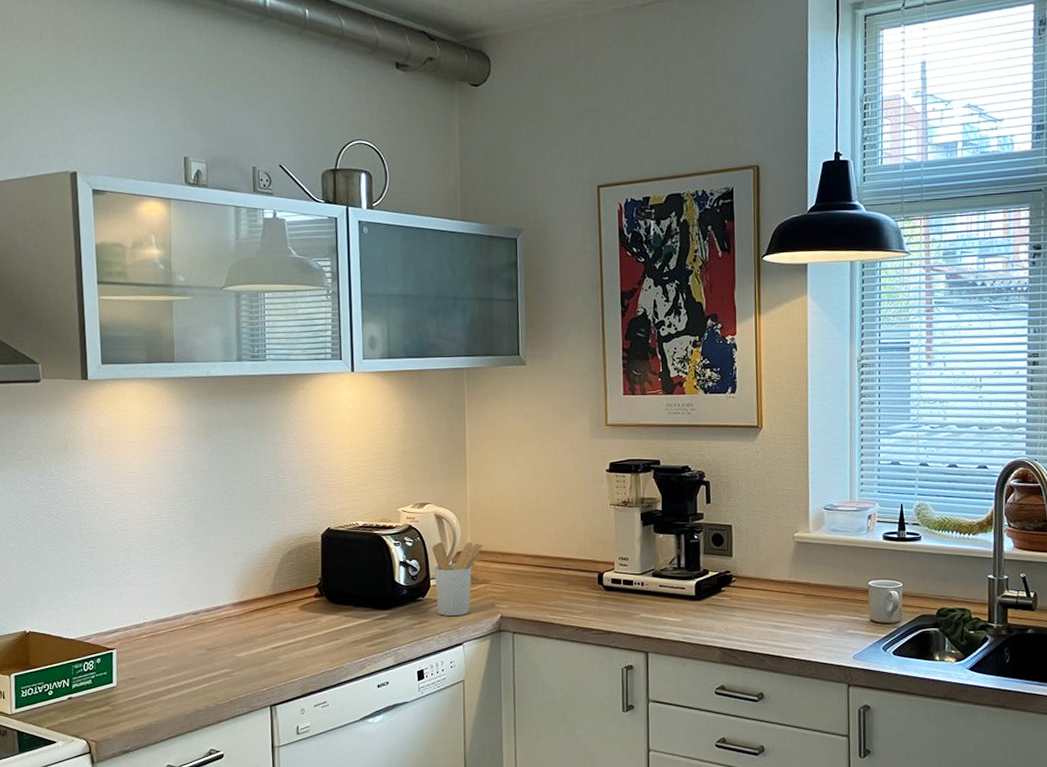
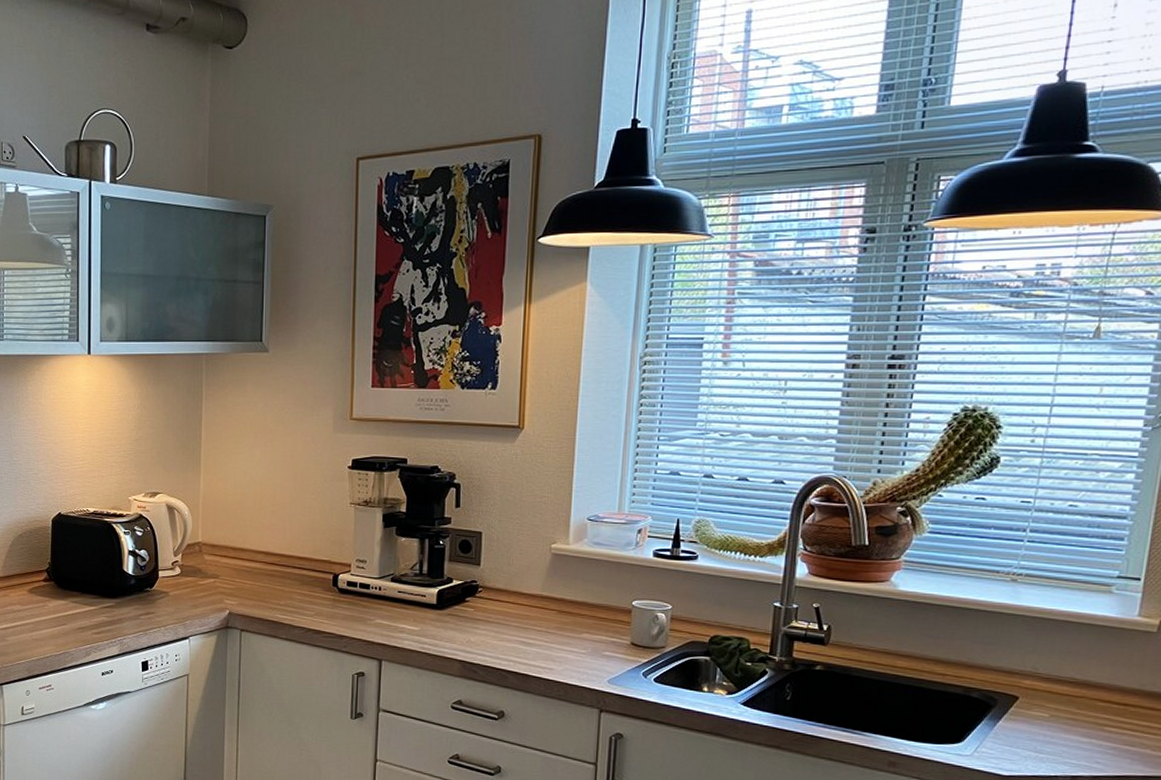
utensil holder: present [431,542,483,616] -> none [161,534,214,609]

